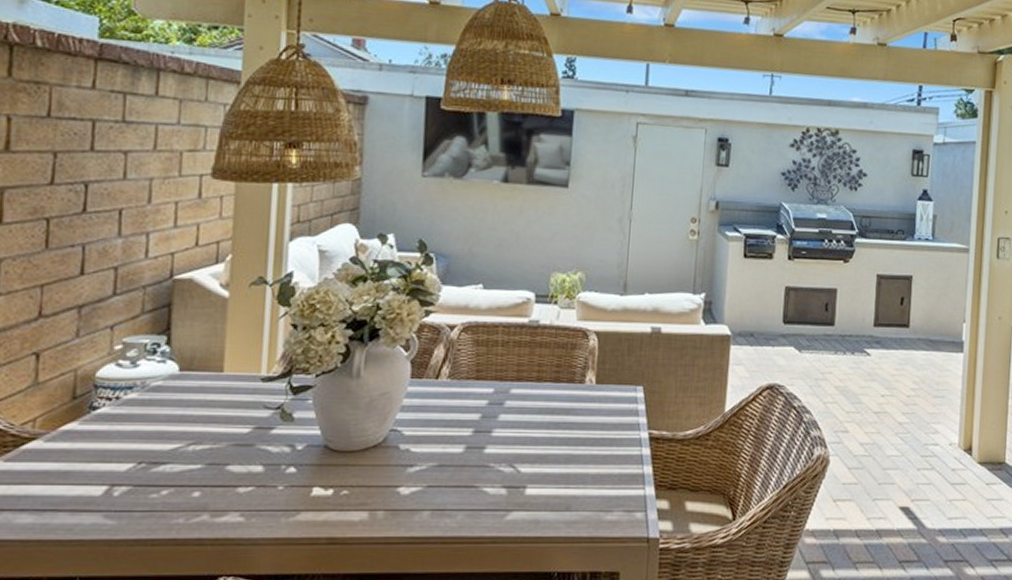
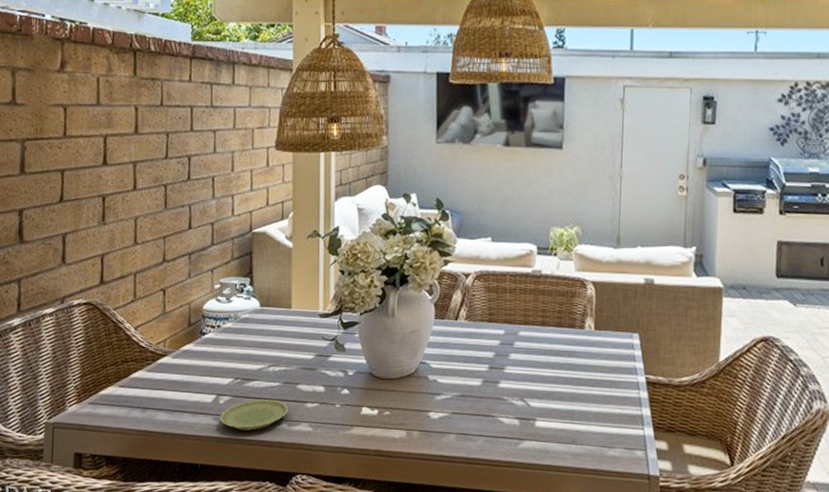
plate: none [112,487,212,528] -> present [220,399,288,431]

